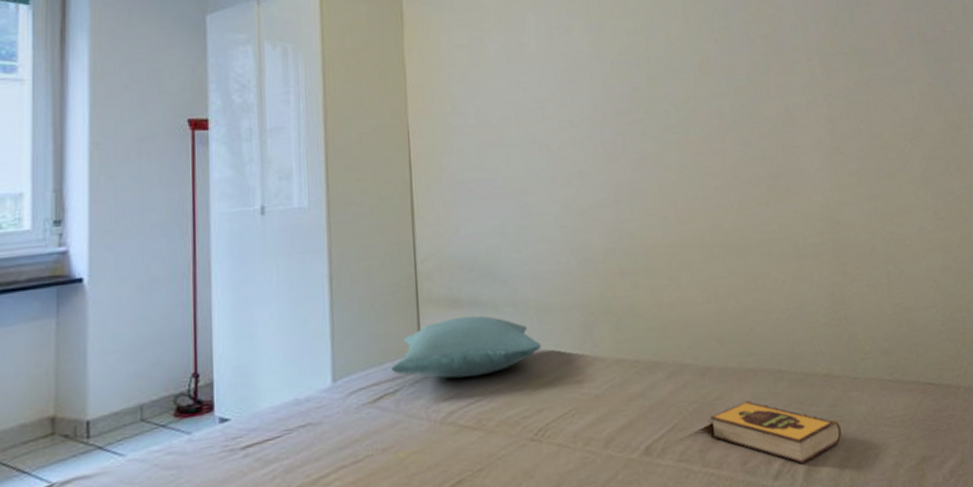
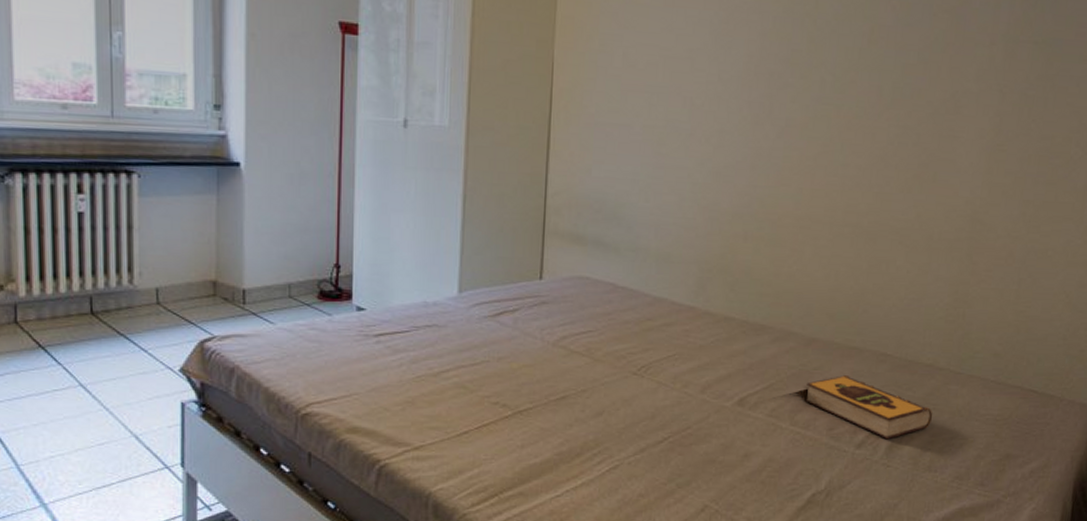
pillow: present [391,315,542,378] -> none [513,253,657,309]

